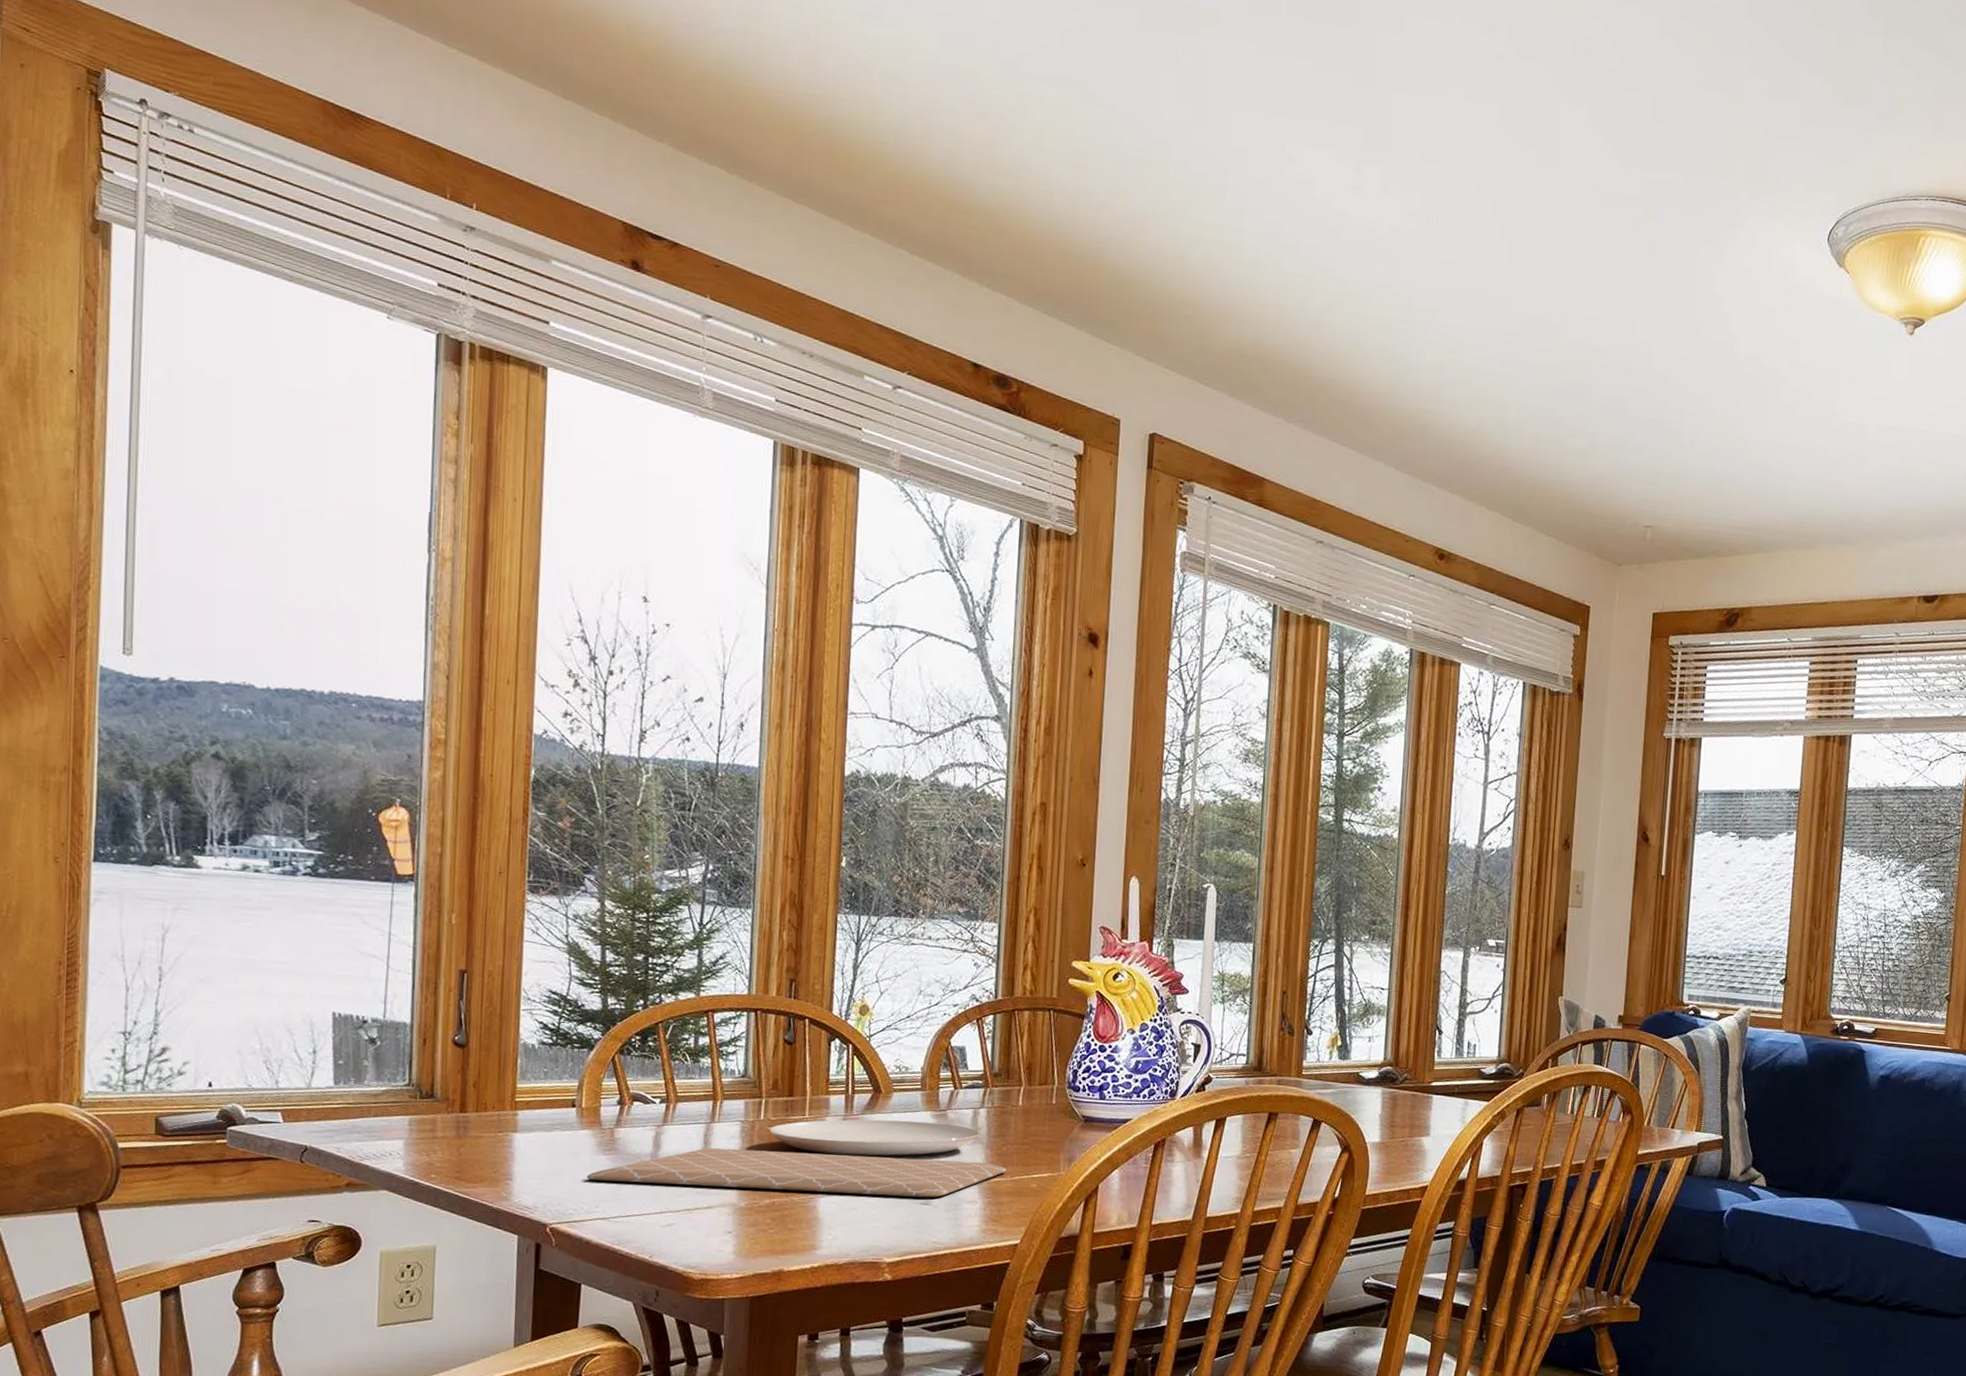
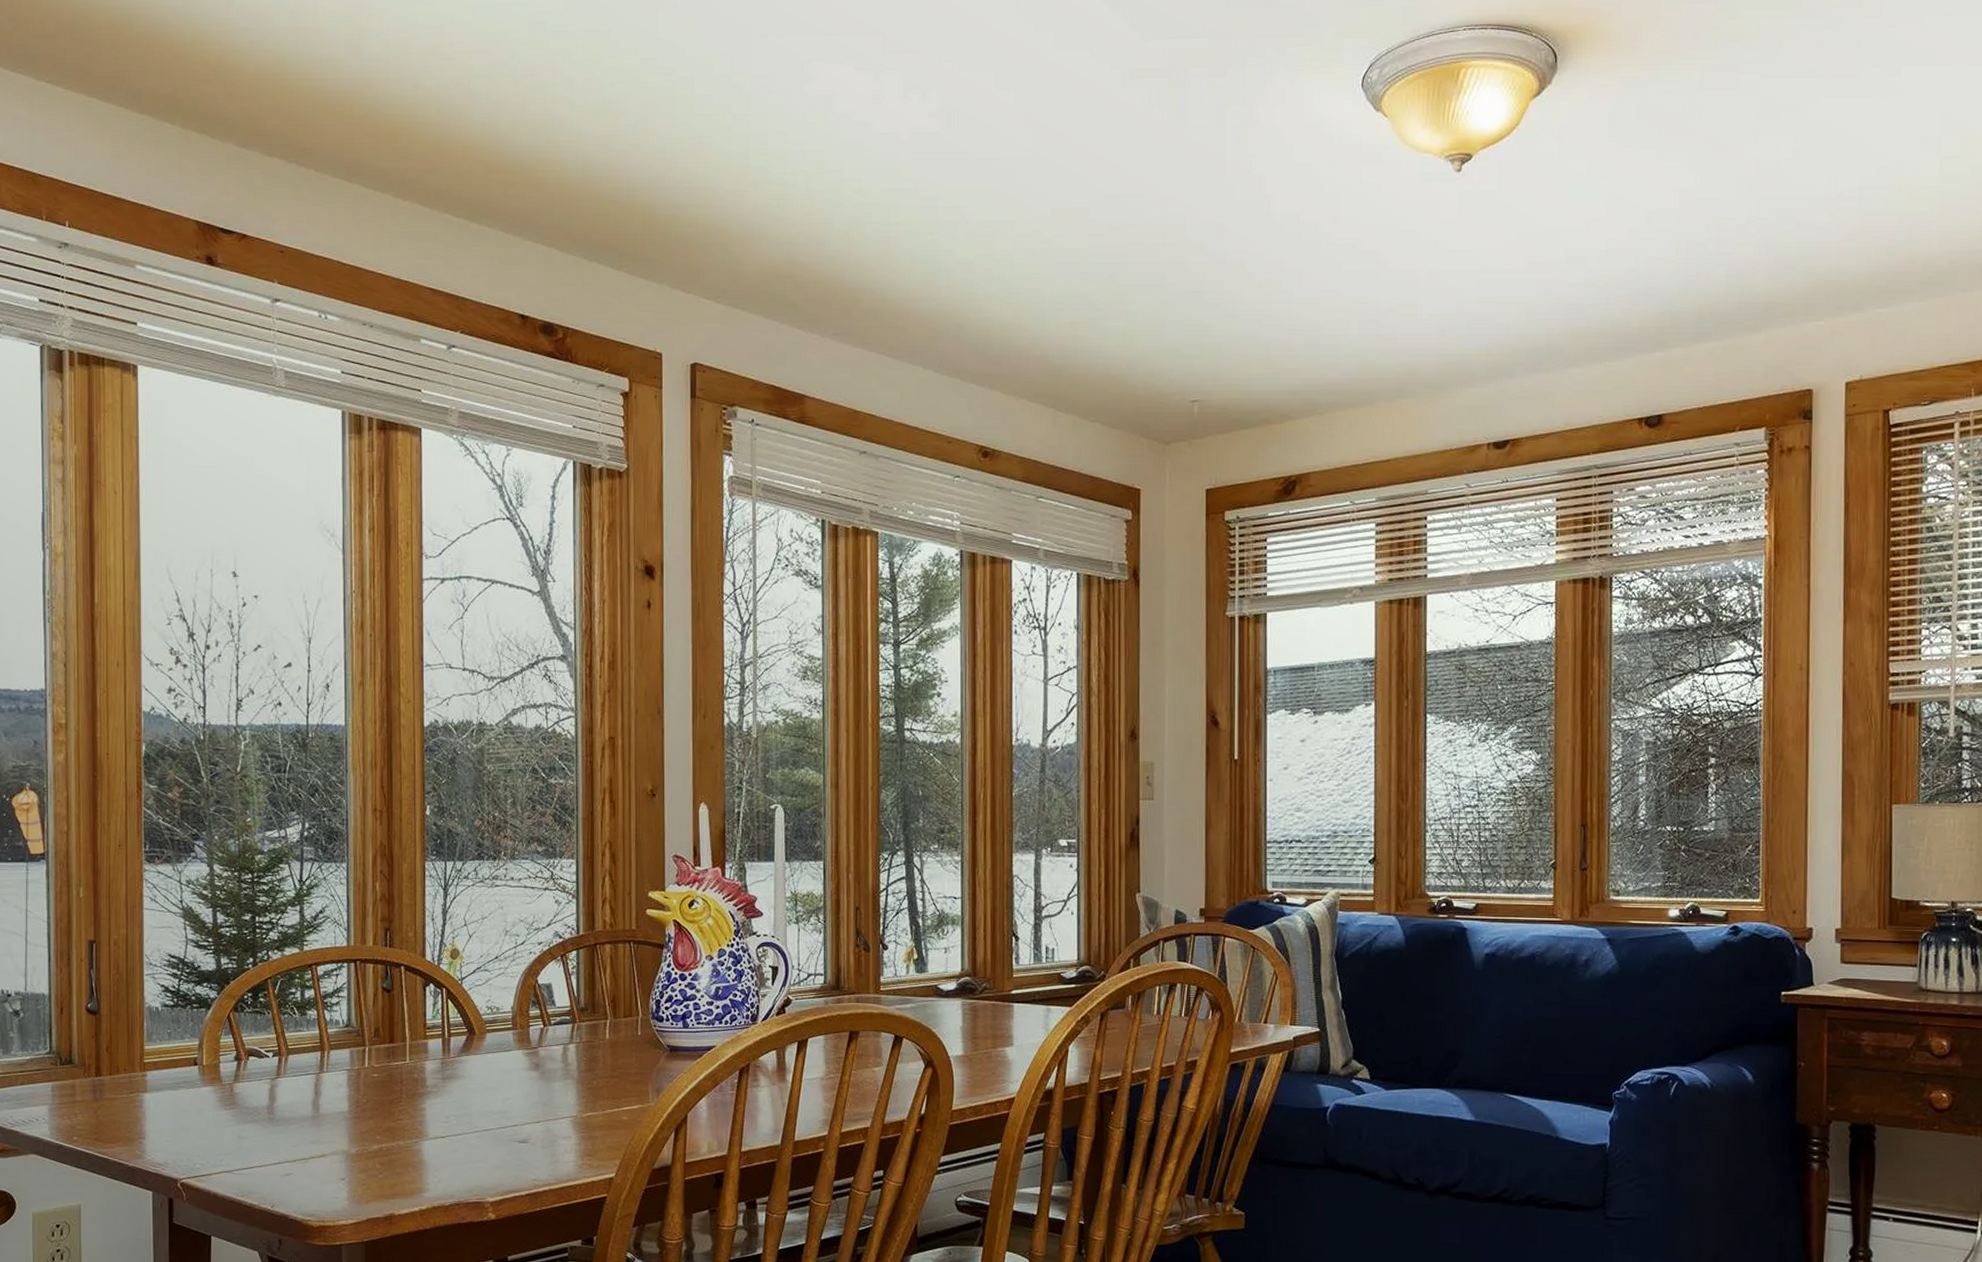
placemat: present [586,1148,1008,1198] -> none [210,1097,599,1136]
plate: present [769,1119,980,1156] -> none [373,1060,571,1097]

